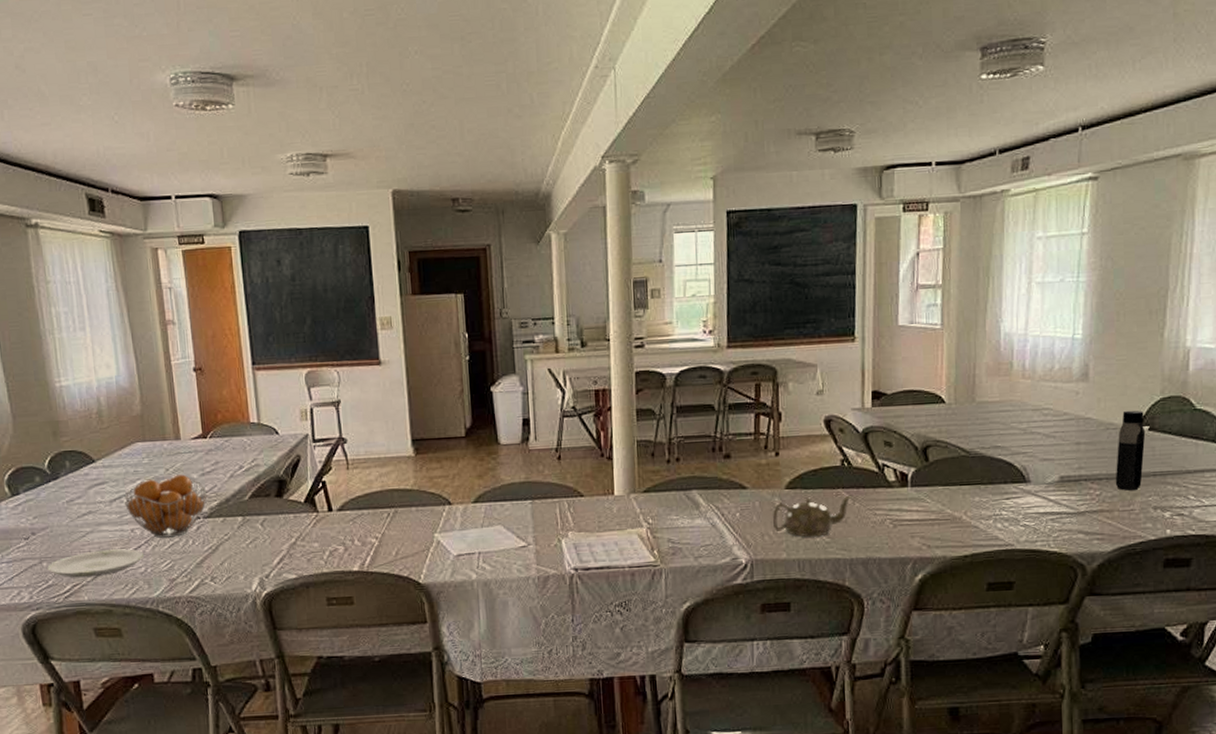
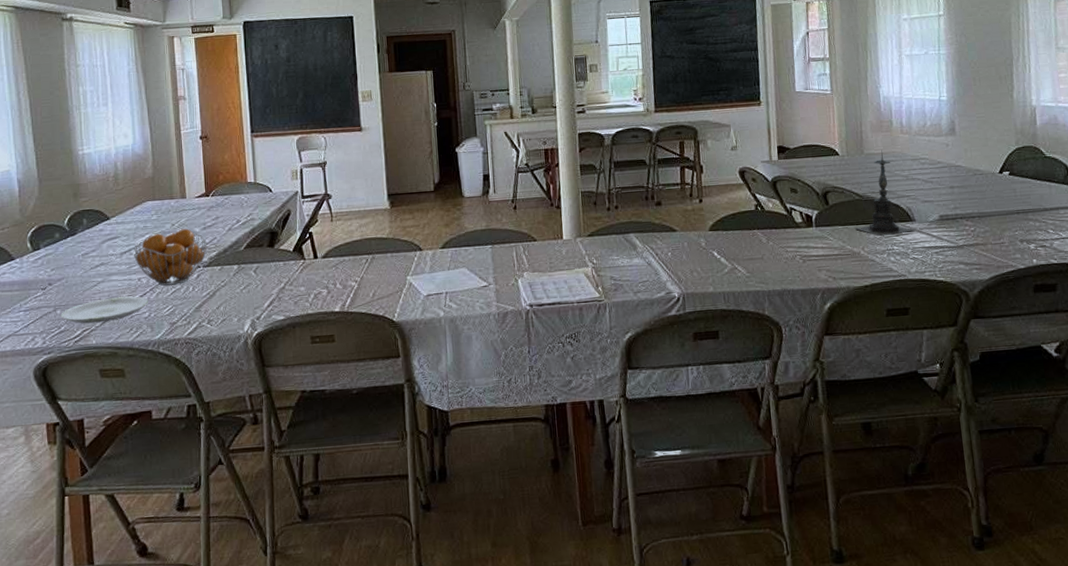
teapot: present [772,495,852,538] -> none [699,235,766,273]
candle holder: none [957,397,1029,499] -> present [854,149,915,236]
water bottle: present [1115,410,1146,491] -> none [984,158,1008,227]

